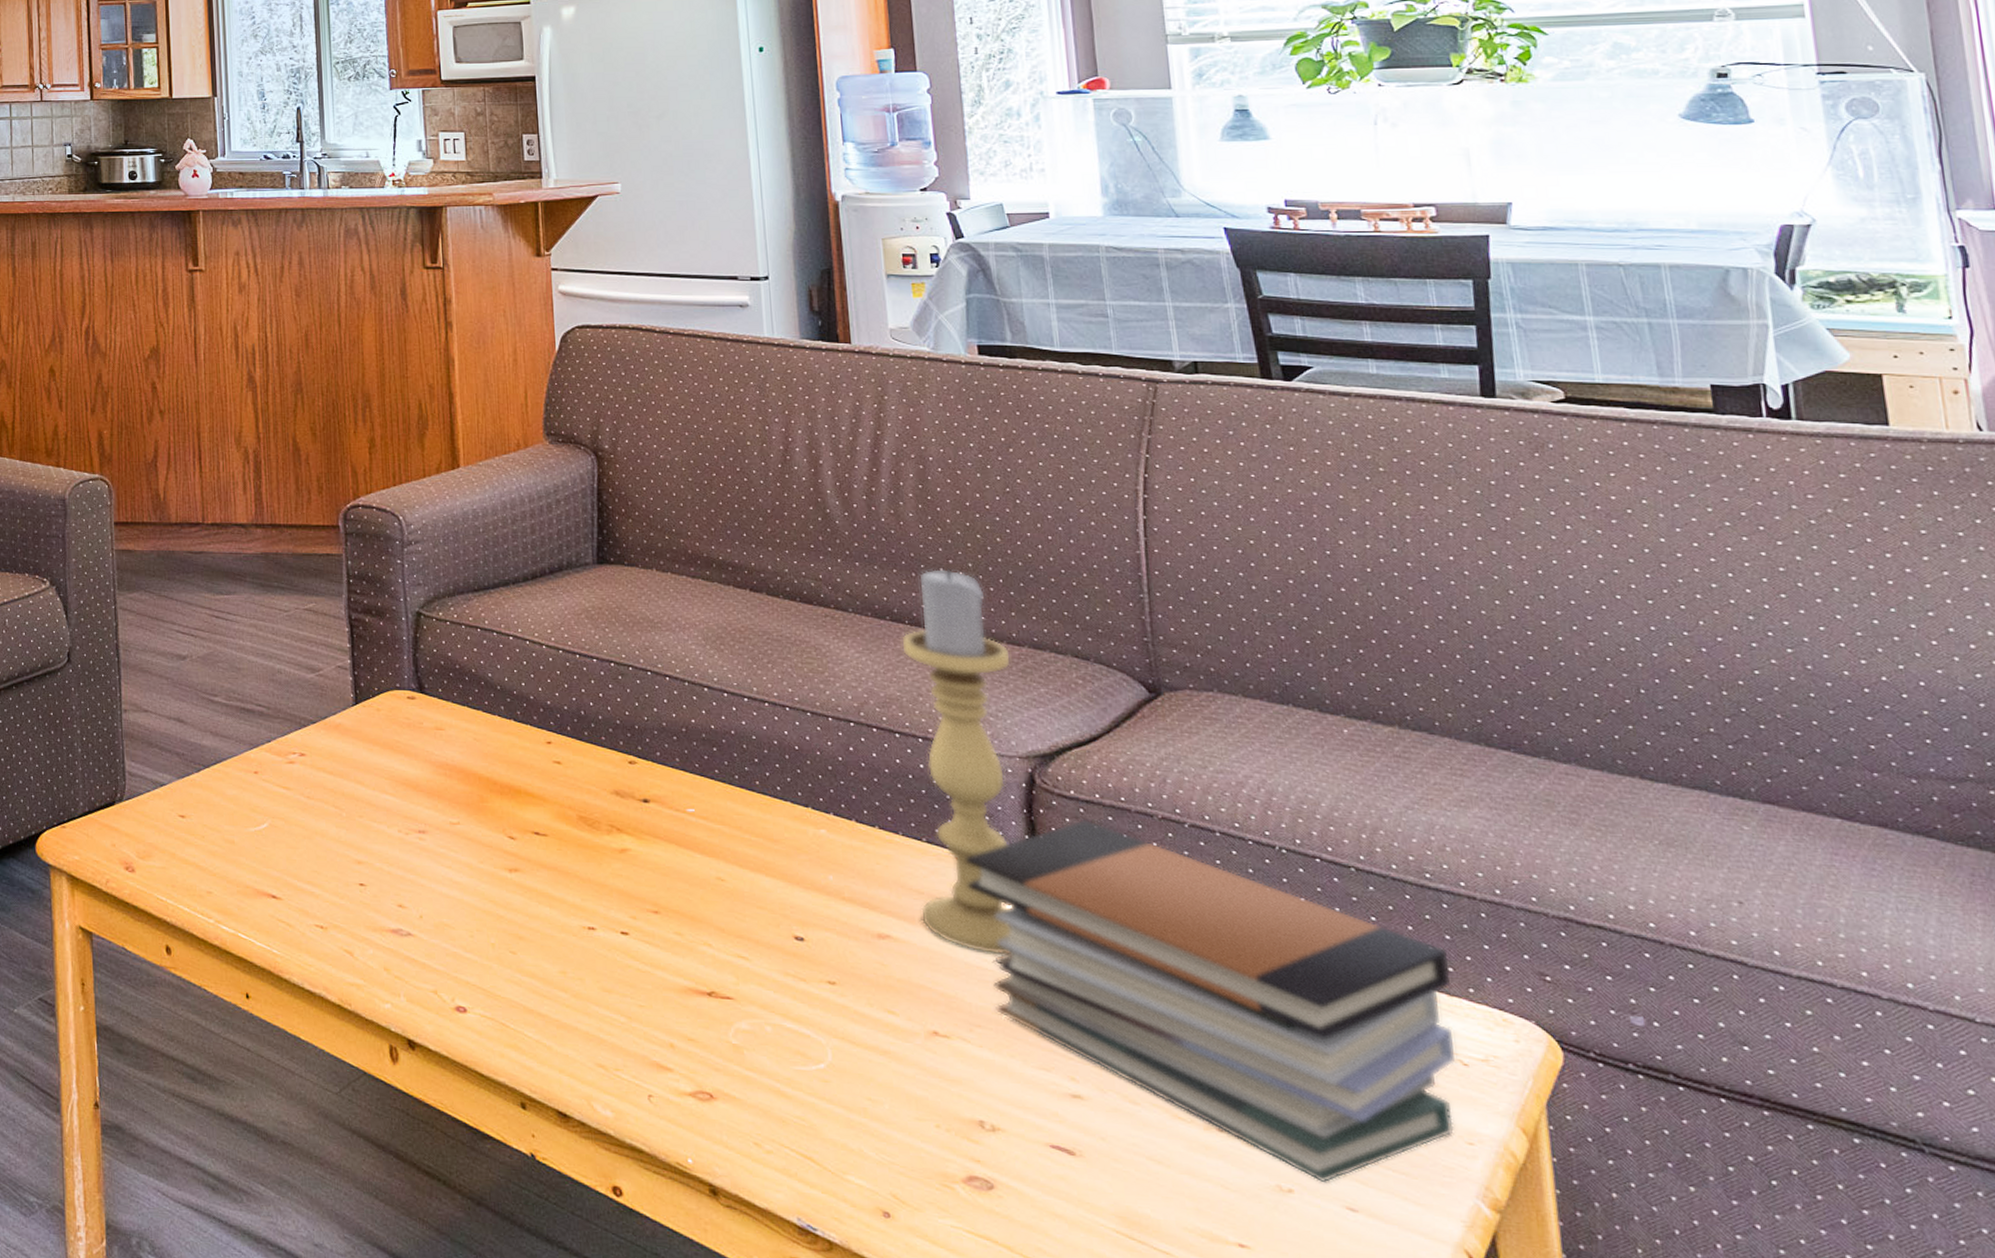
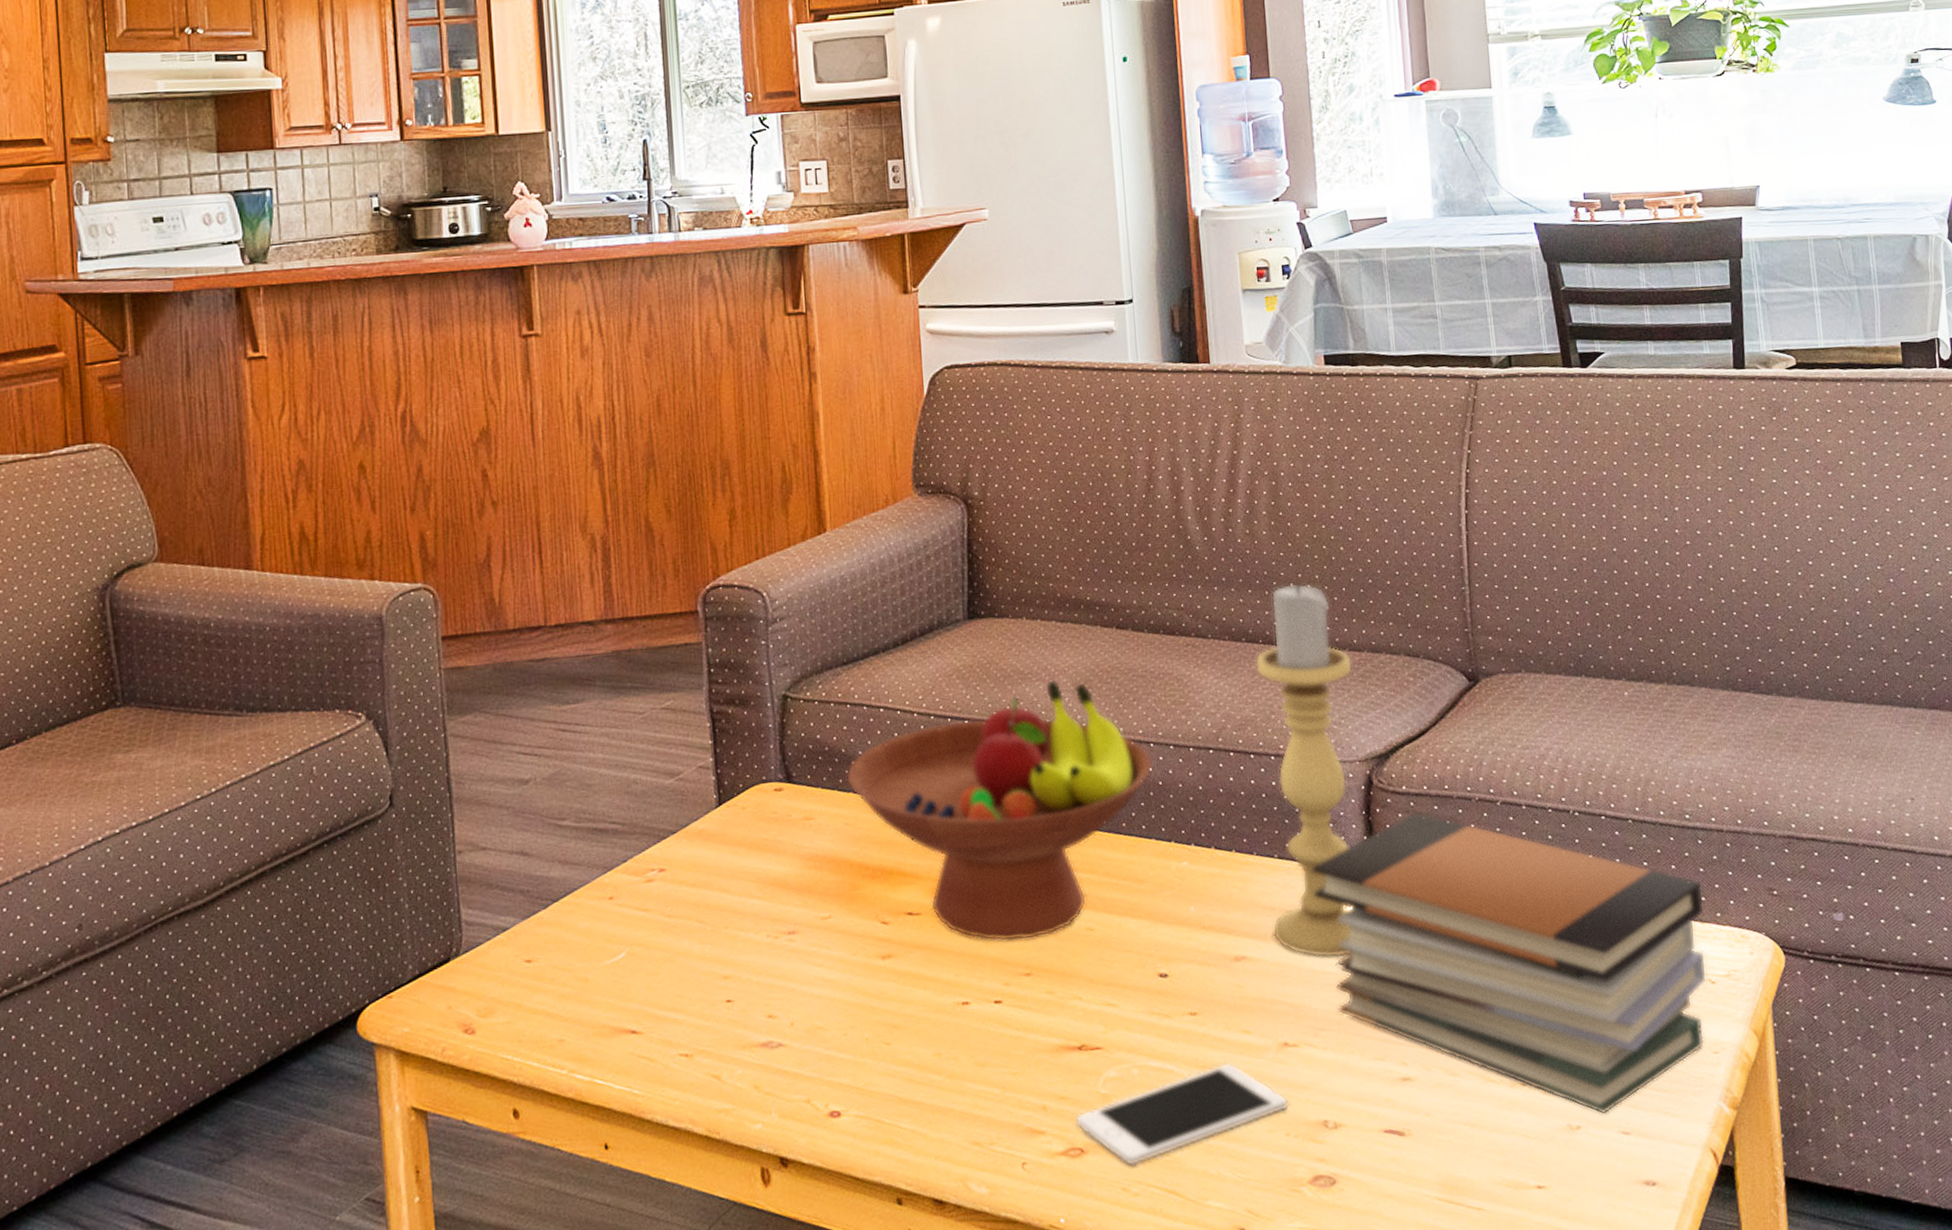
fruit bowl: none [476,632,788,879] -> present [846,679,1153,942]
cell phone: none [703,1039,940,1123] -> present [1074,1062,1290,1166]

